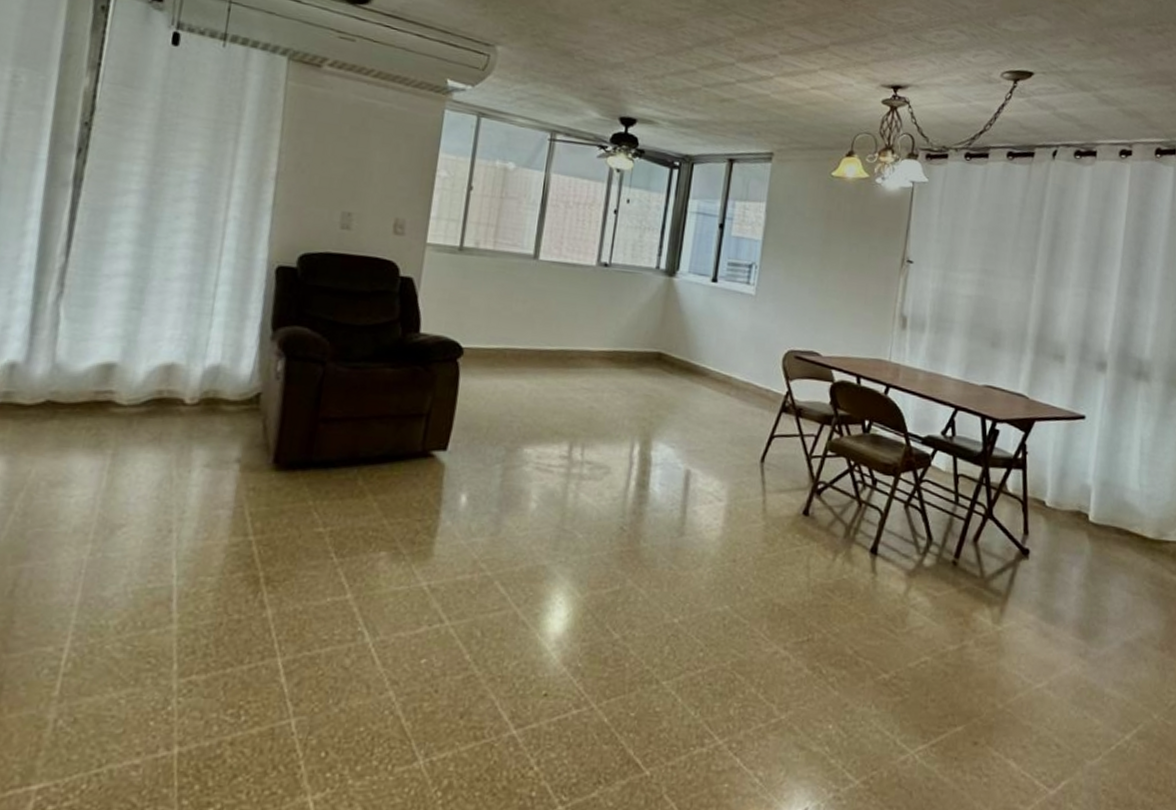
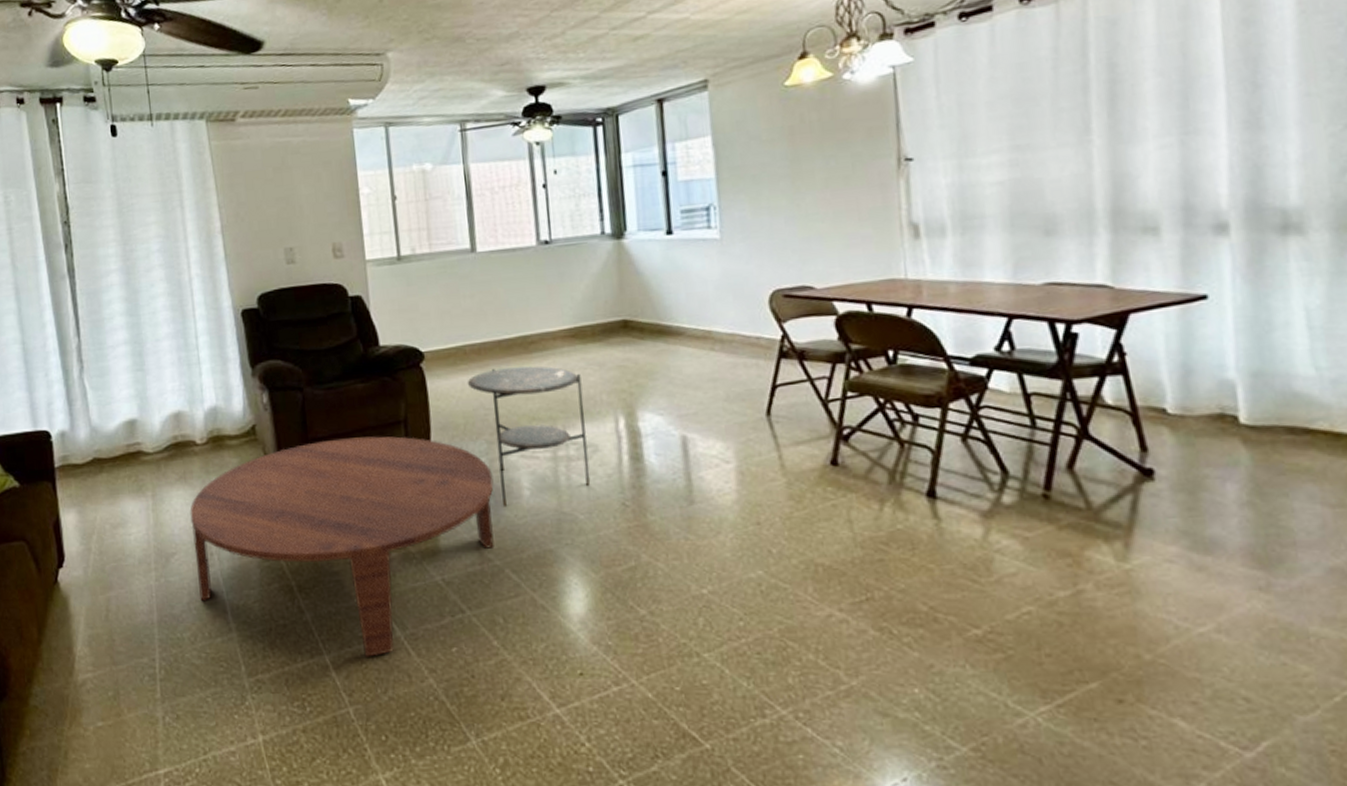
coffee table: none [142,422,505,663] -> present [190,436,494,657]
side table: none [500,377,609,518] -> present [467,366,591,508]

